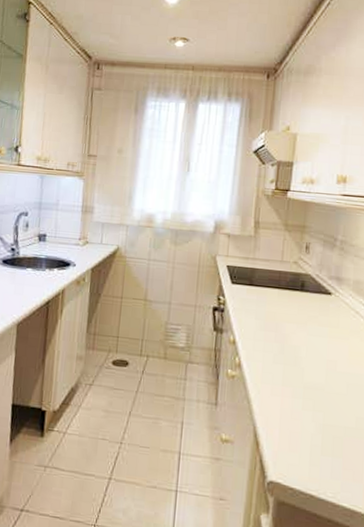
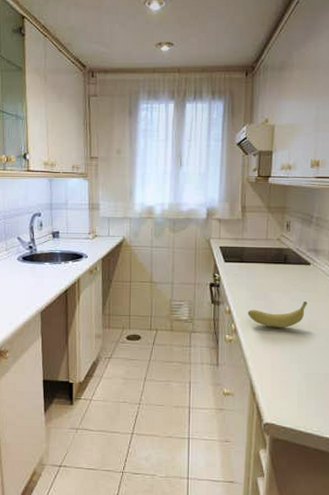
fruit: none [255,337,326,367] -> present [248,302,307,328]

